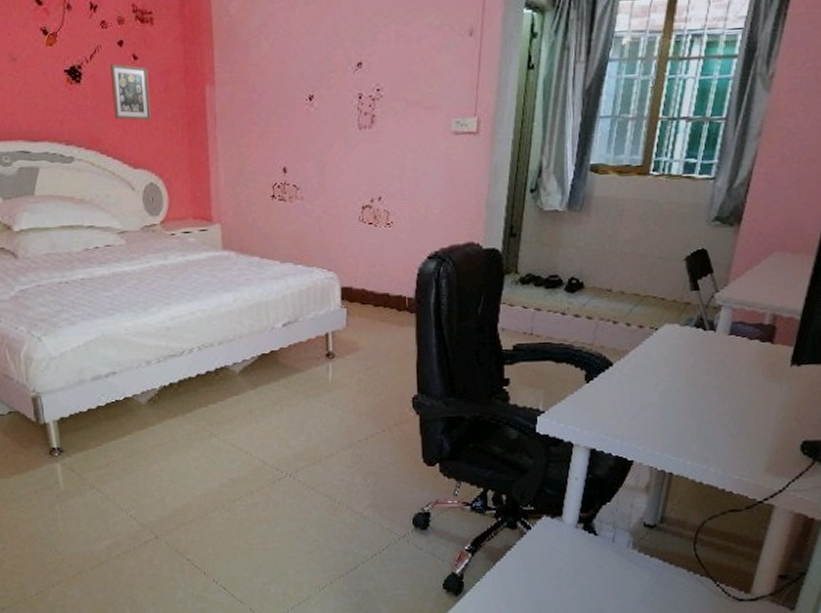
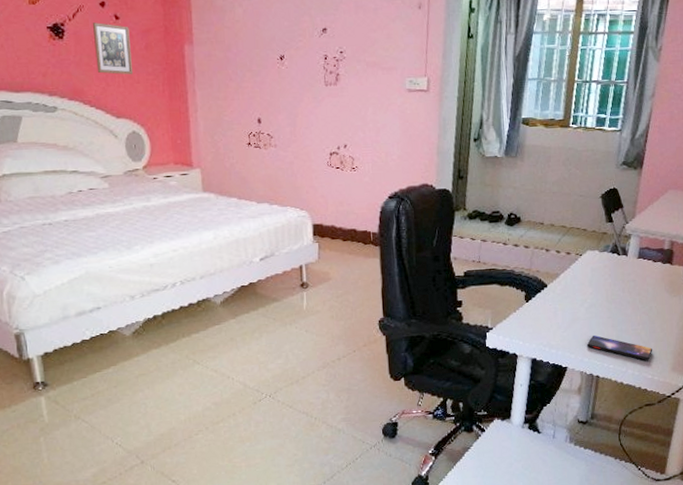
smartphone: none [658,425,743,457] -> present [586,335,653,360]

